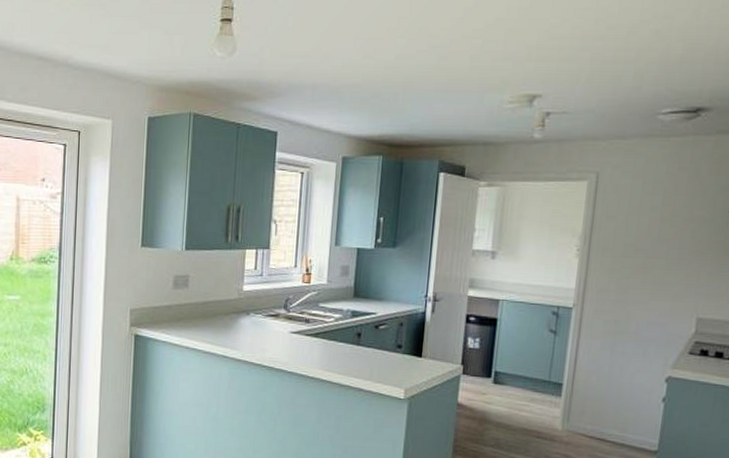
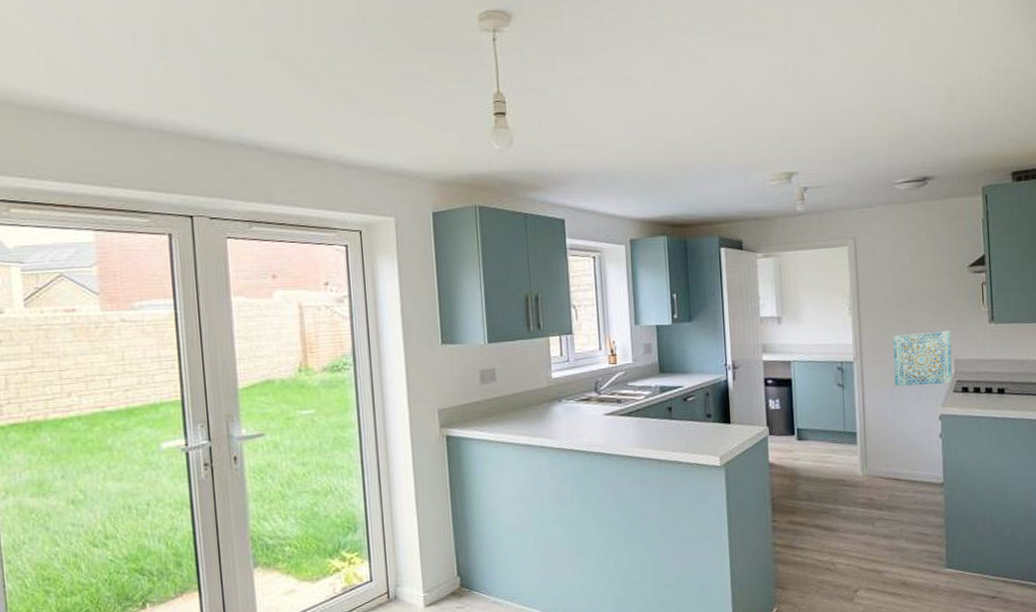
wall art: none [617,283,699,344] -> present [892,330,952,386]

